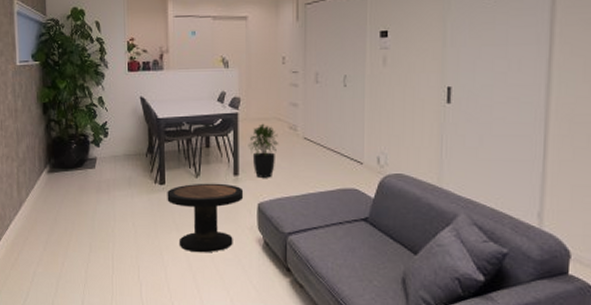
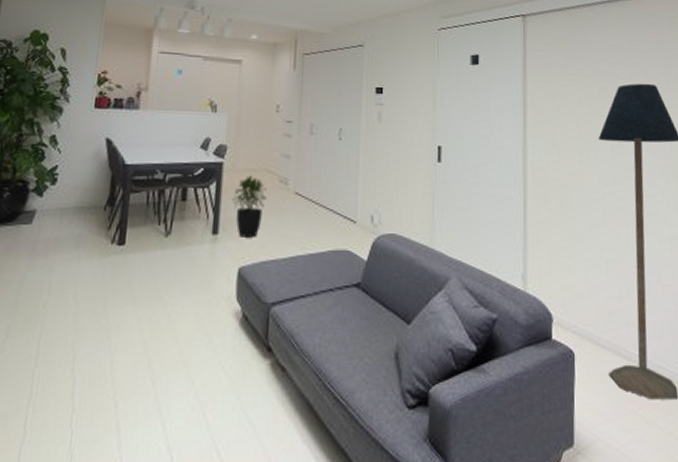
side table: present [167,183,244,253] -> none [125,243,223,332]

